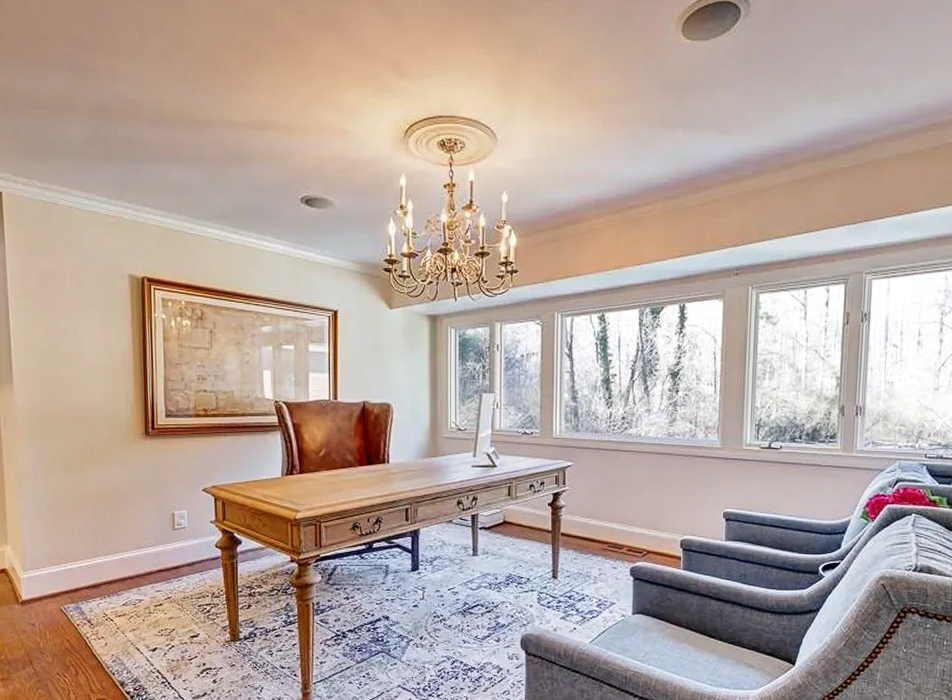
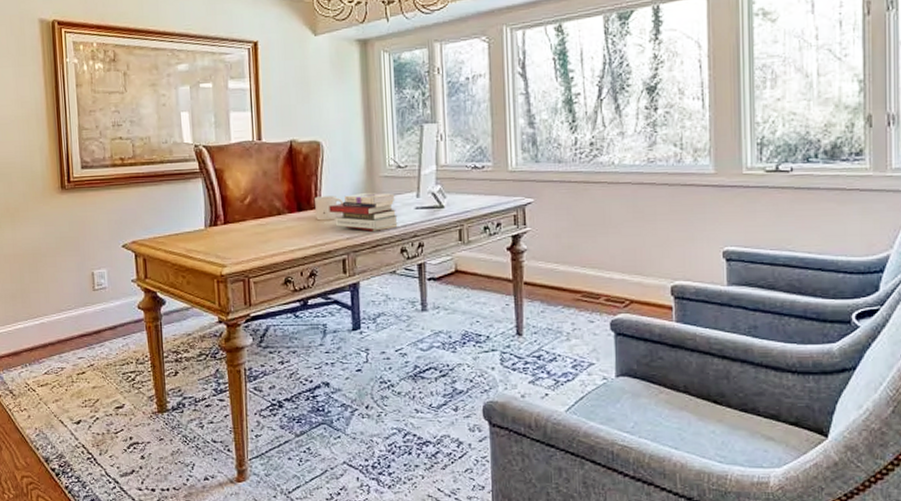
mug: none [382,452,409,474] -> present [313,196,343,221]
books: none [395,451,456,485] -> present [329,193,398,232]

